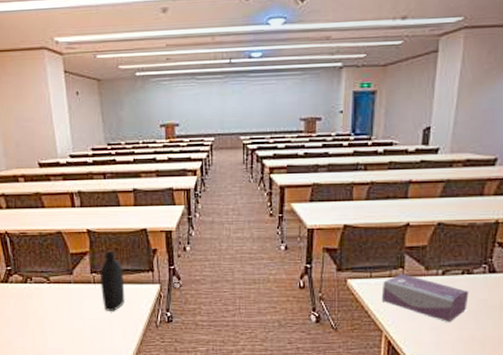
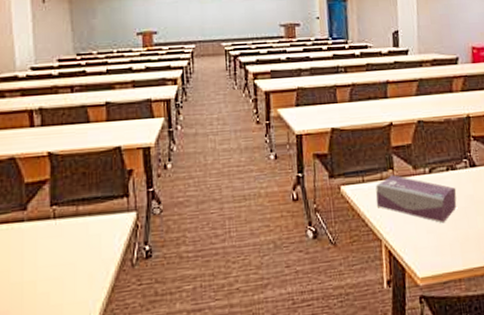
bottle: present [100,252,125,311] -> none [63,177,93,253]

